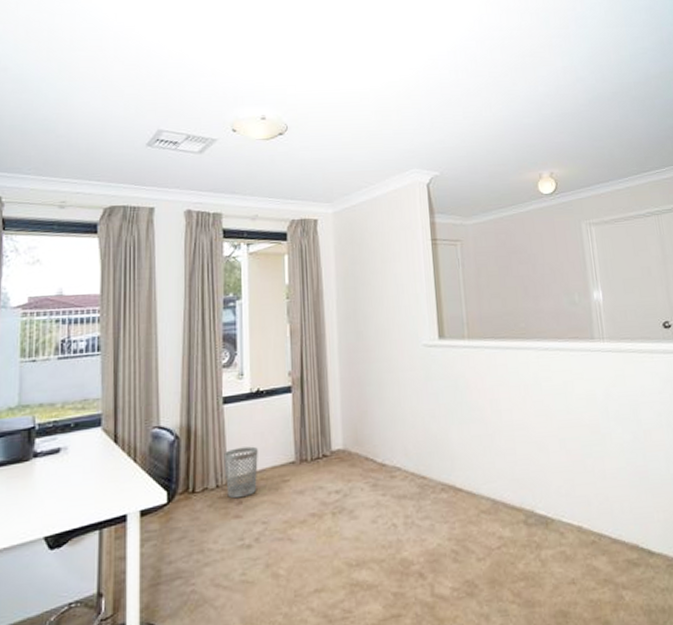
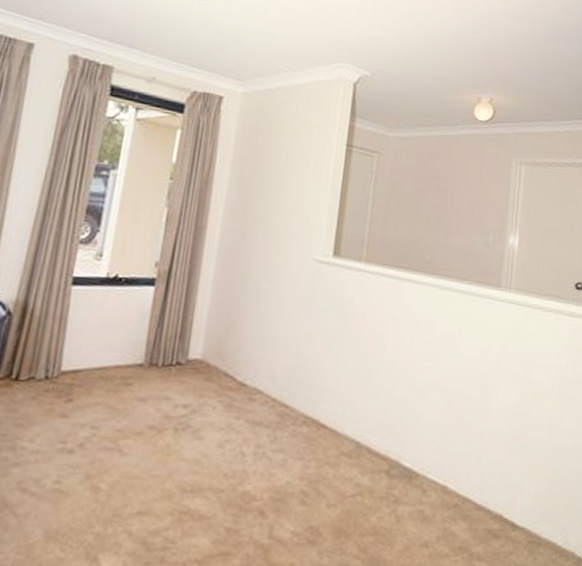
wastebasket: present [224,446,258,499] -> none [56,337,103,395]

